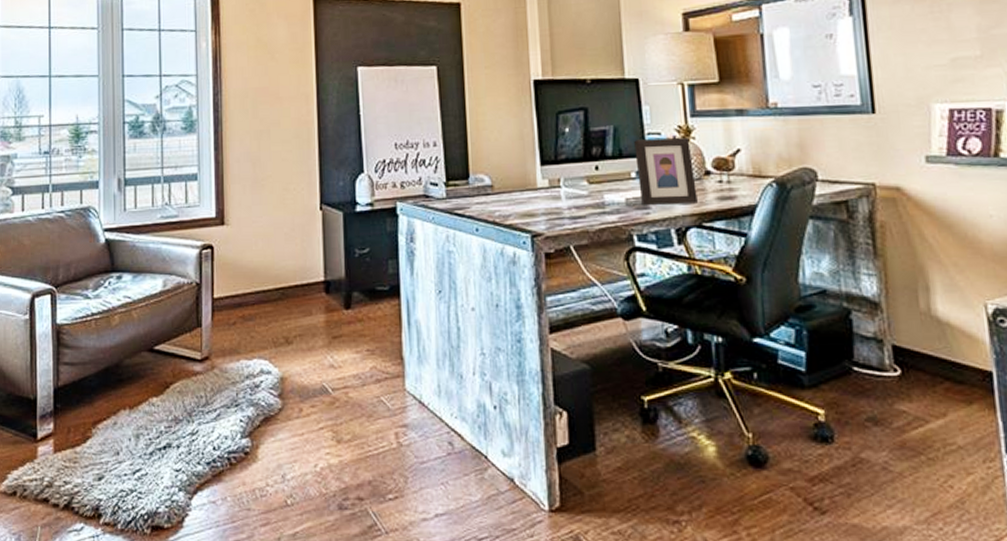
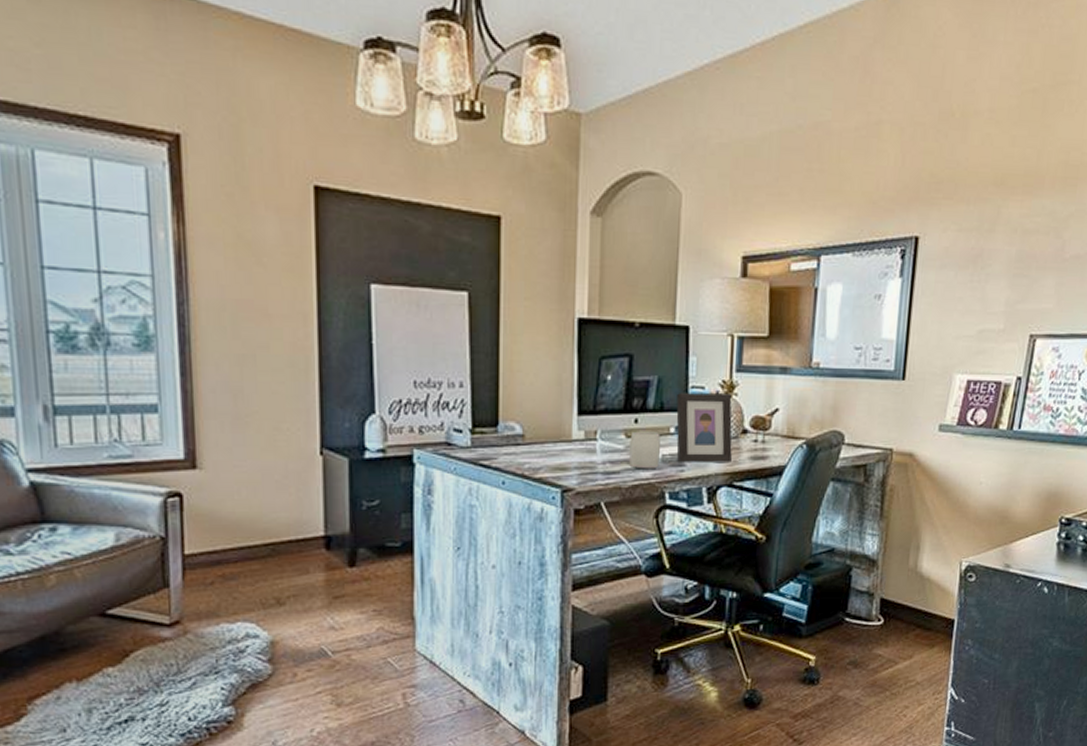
mug: none [592,177,624,213] -> present [629,431,662,469]

